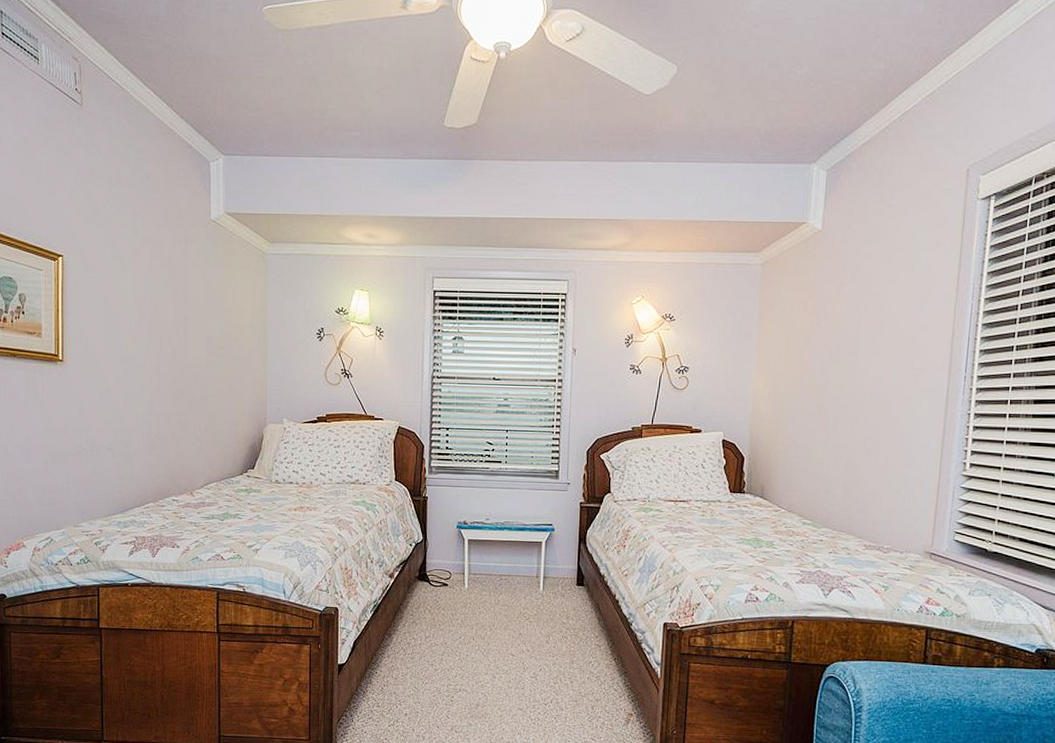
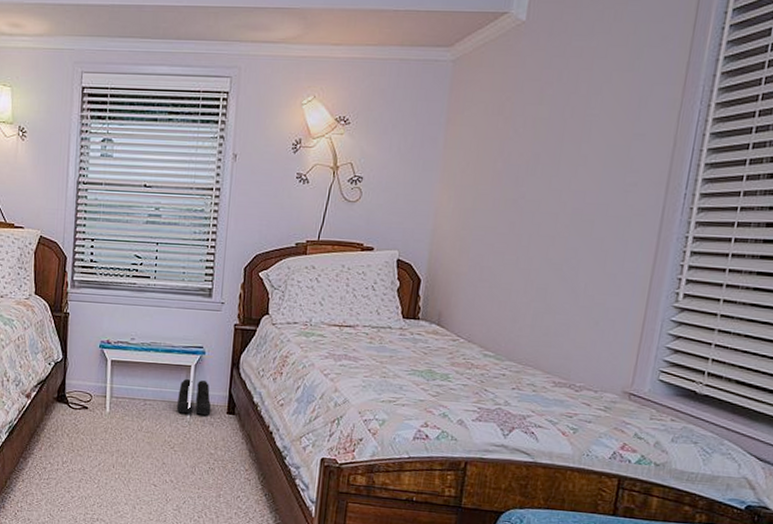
boots: none [530,555,562,588] -> present [176,379,212,416]

